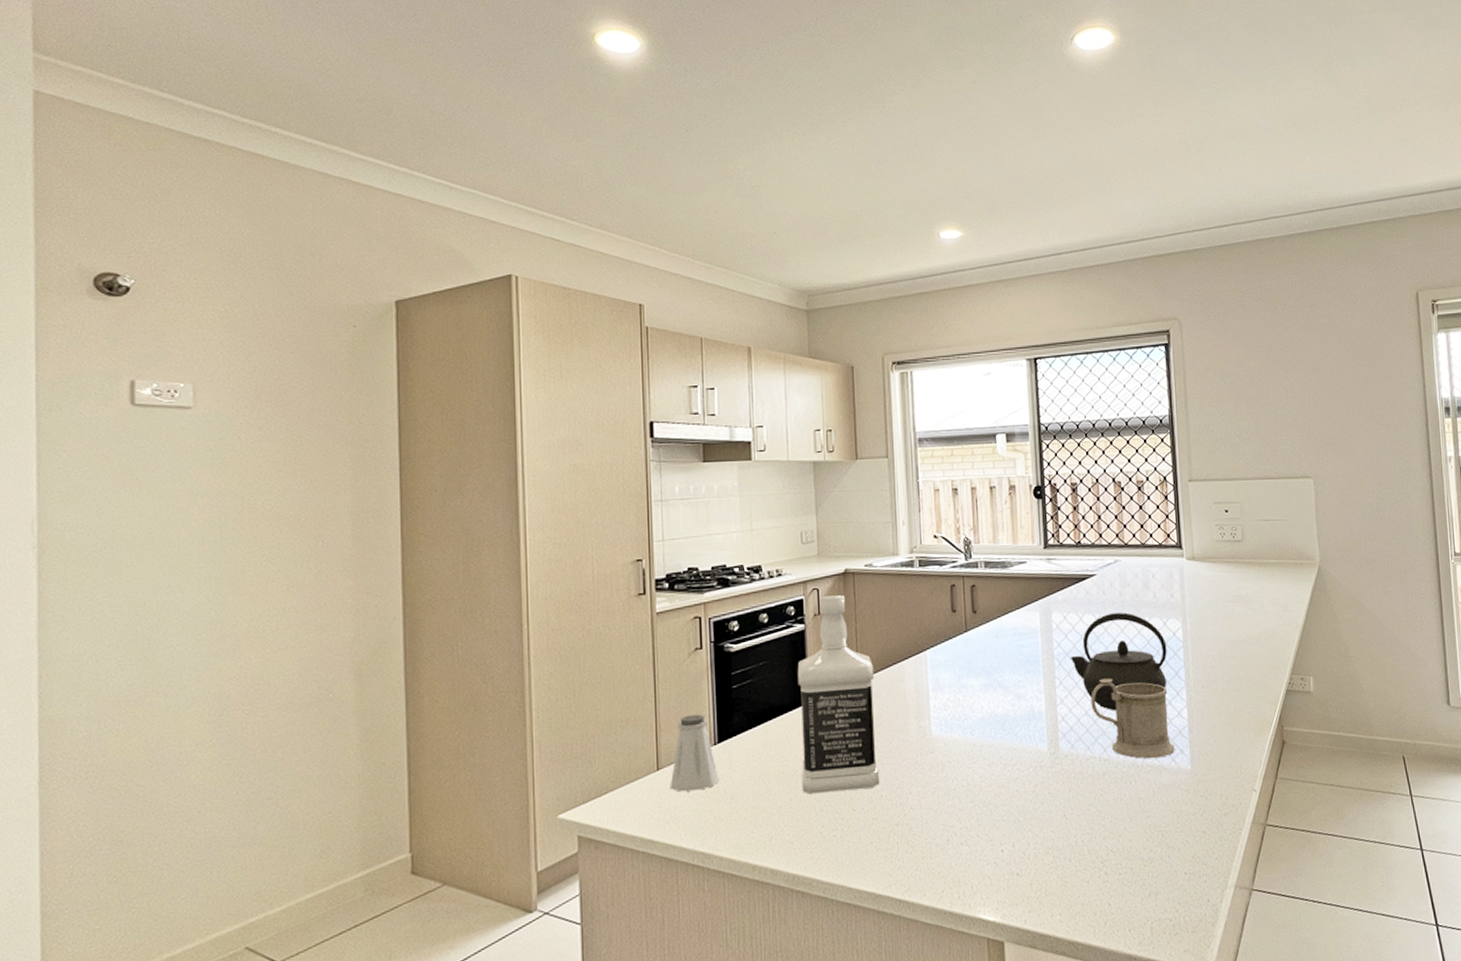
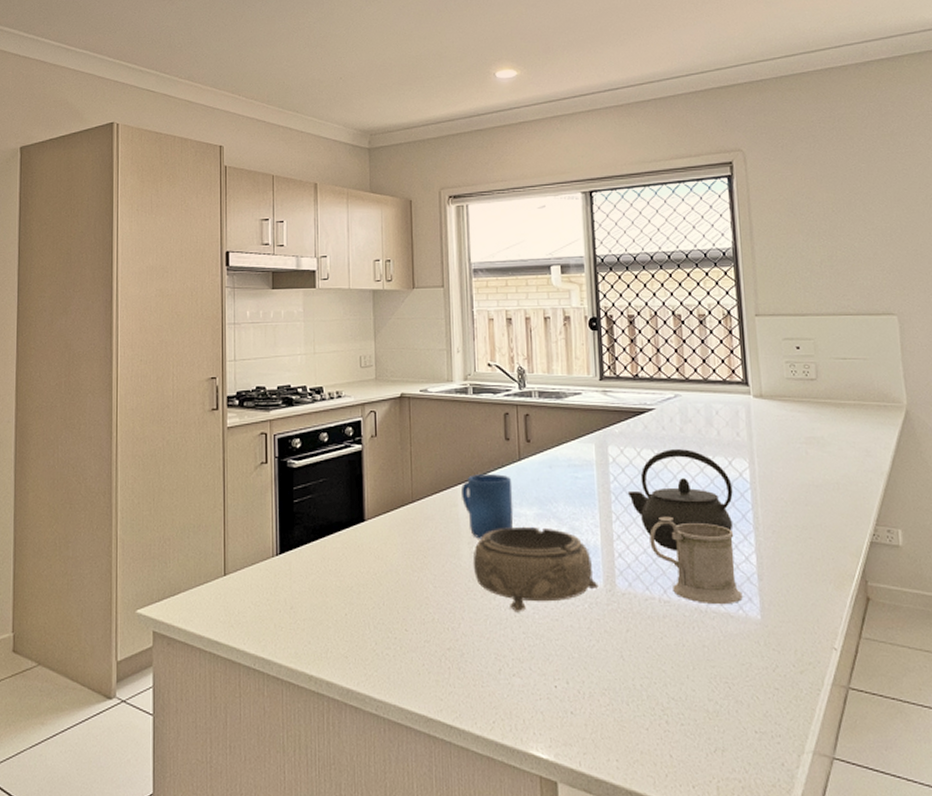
saltshaker: present [670,714,719,792] -> none [235,525,279,598]
bottle: present [797,595,879,794] -> none [354,417,431,611]
mug: none [907,647,961,713] -> present [460,474,514,539]
decorative bowl: none [920,697,1043,783] -> present [473,527,599,612]

